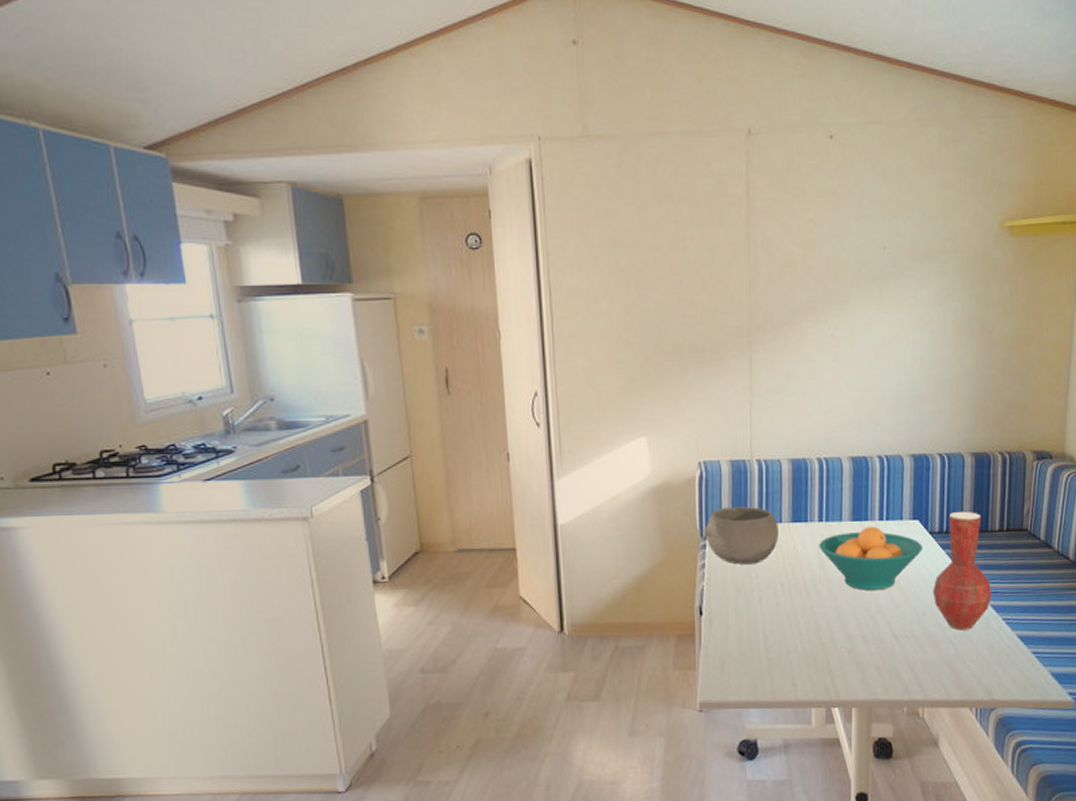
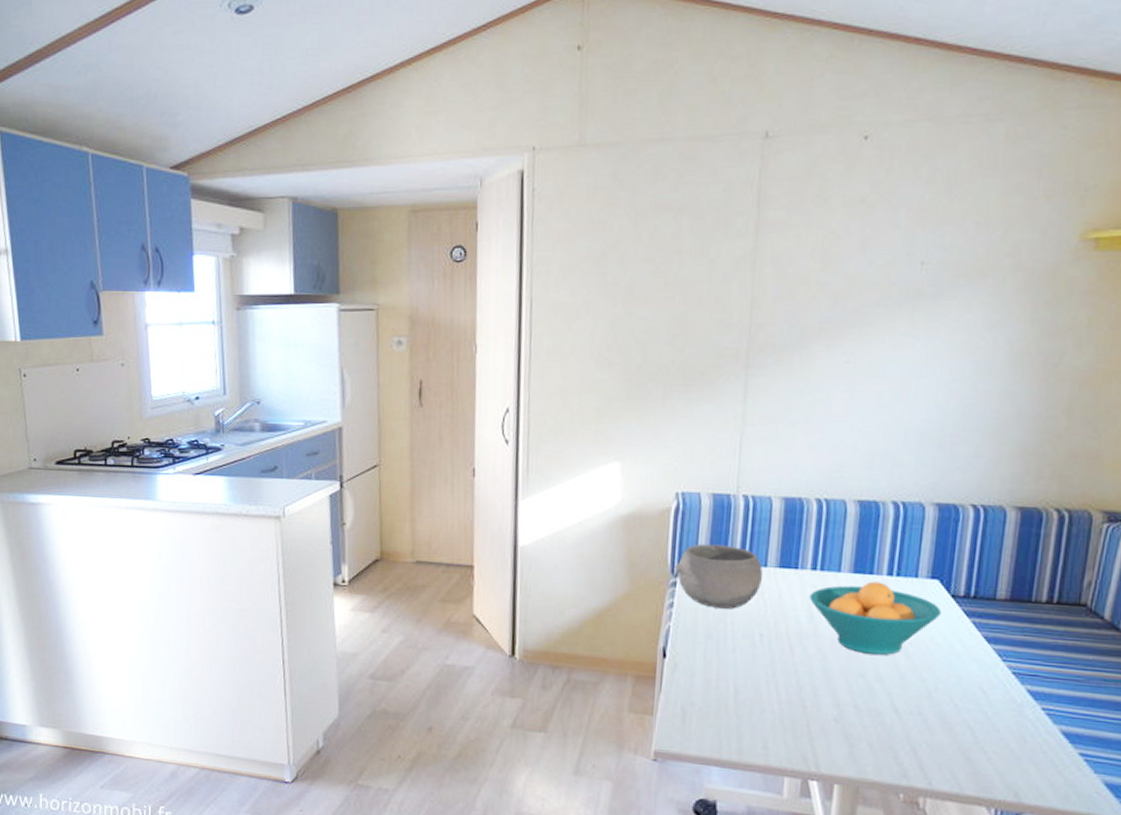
vase: present [932,511,992,630] -> none [949,574,1030,716]

